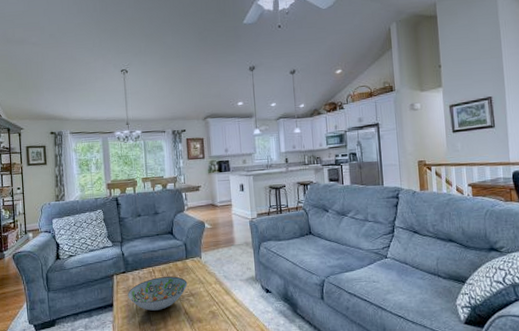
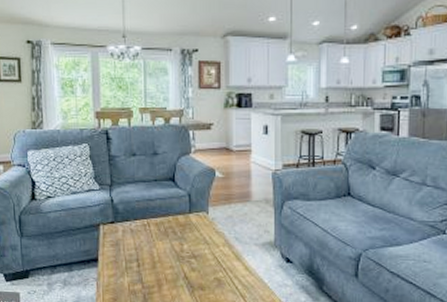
decorative bowl: present [127,276,188,311] -> none [115,232,190,271]

